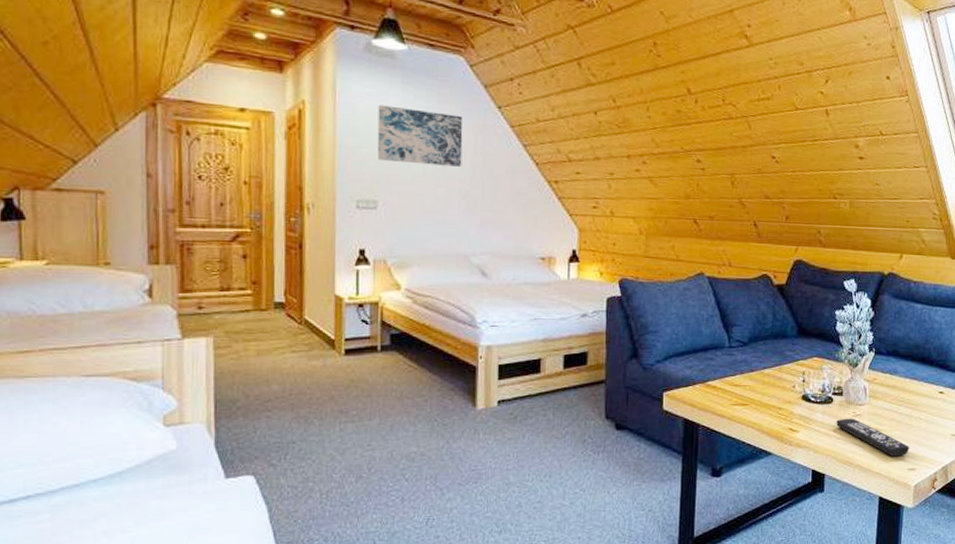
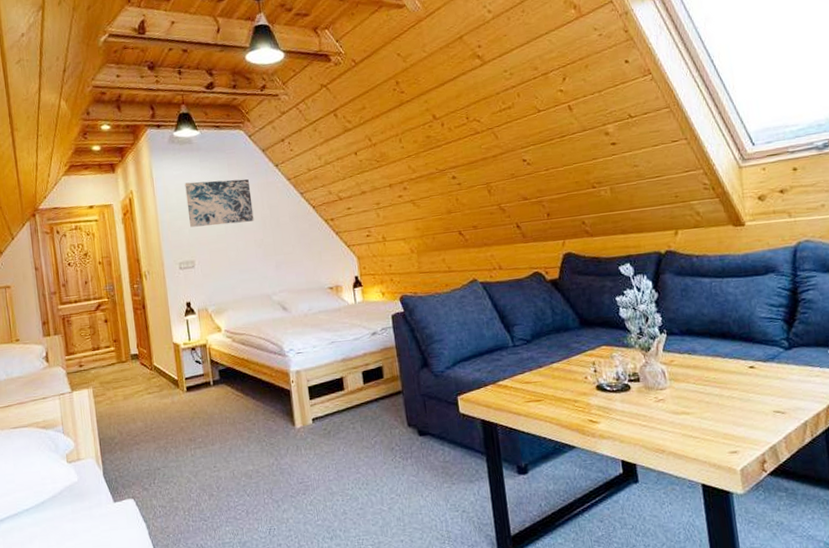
remote control: present [836,418,910,457] -> none [638,403,727,440]

